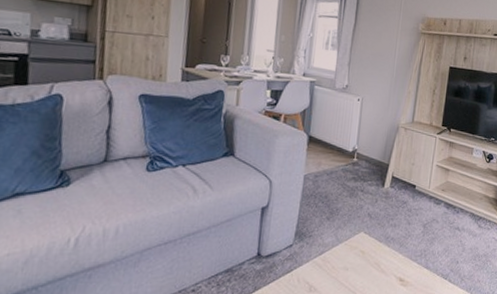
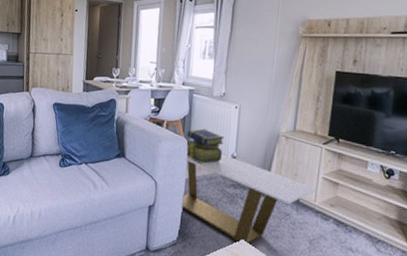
coffee table: none [298,148,431,237] -> present [180,154,317,245]
stack of books: none [306,122,346,158] -> present [187,128,224,164]

